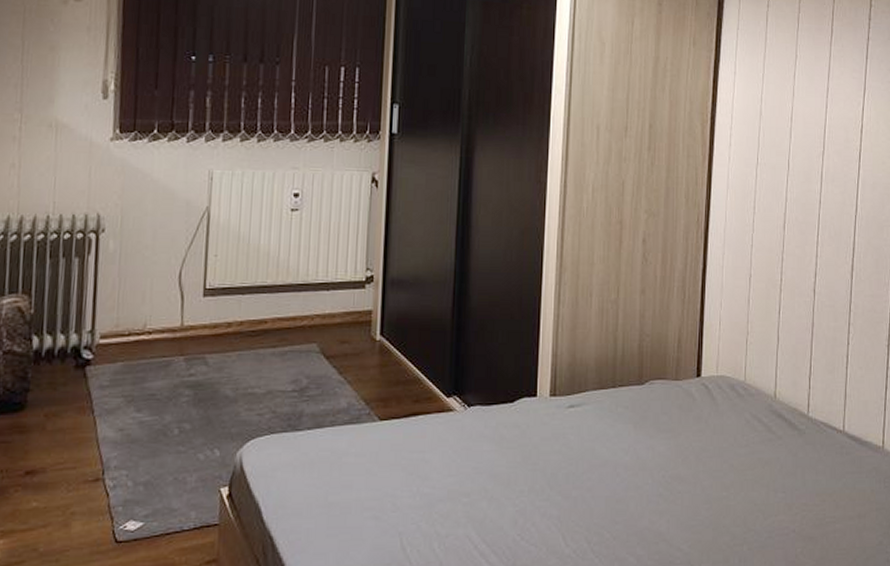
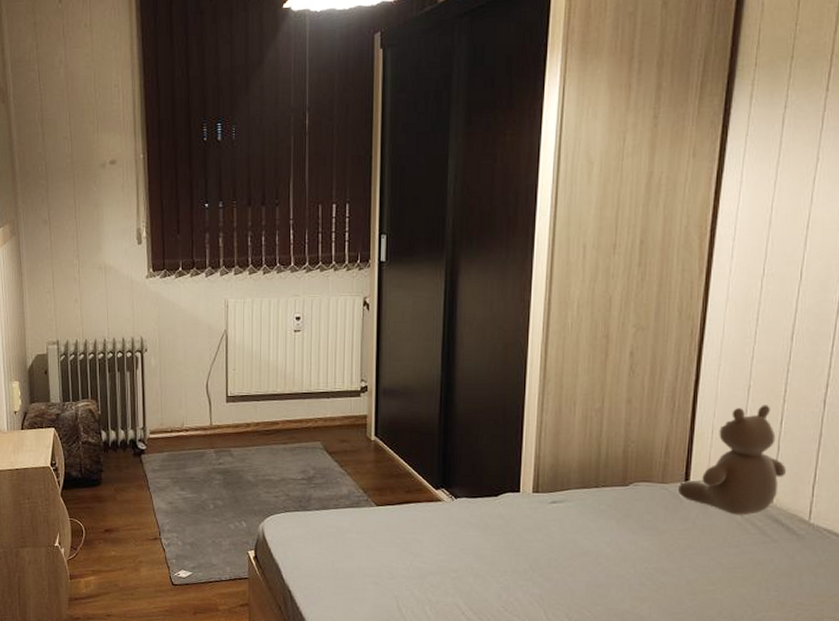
teddy bear: none [691,294,787,412] -> present [678,405,787,516]

